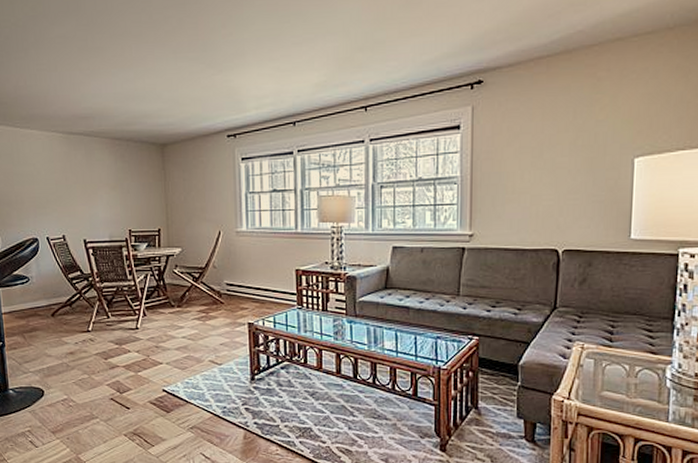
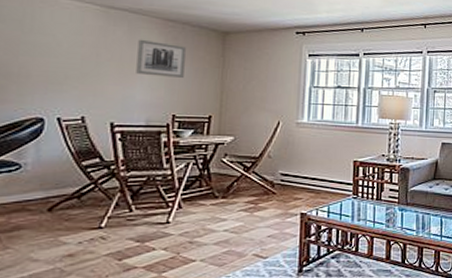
wall art: none [94,160,134,194] -> present [136,39,186,78]

